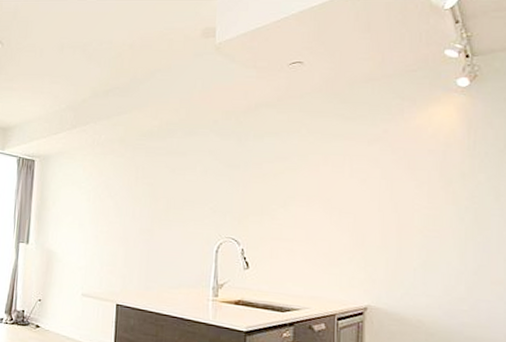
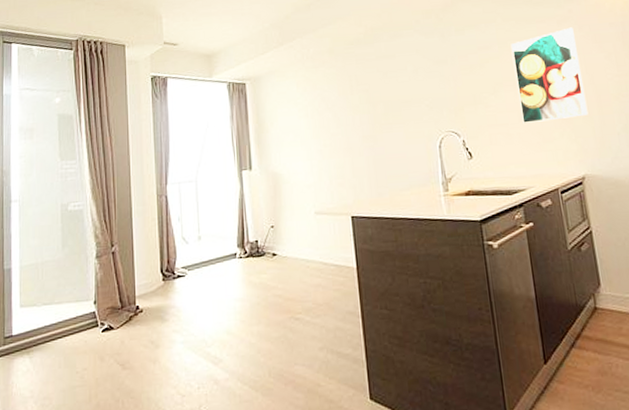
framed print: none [310,148,386,245] -> present [510,27,589,124]

